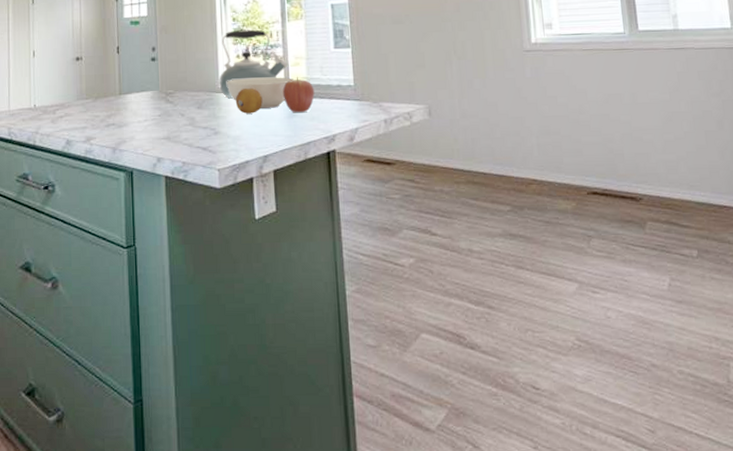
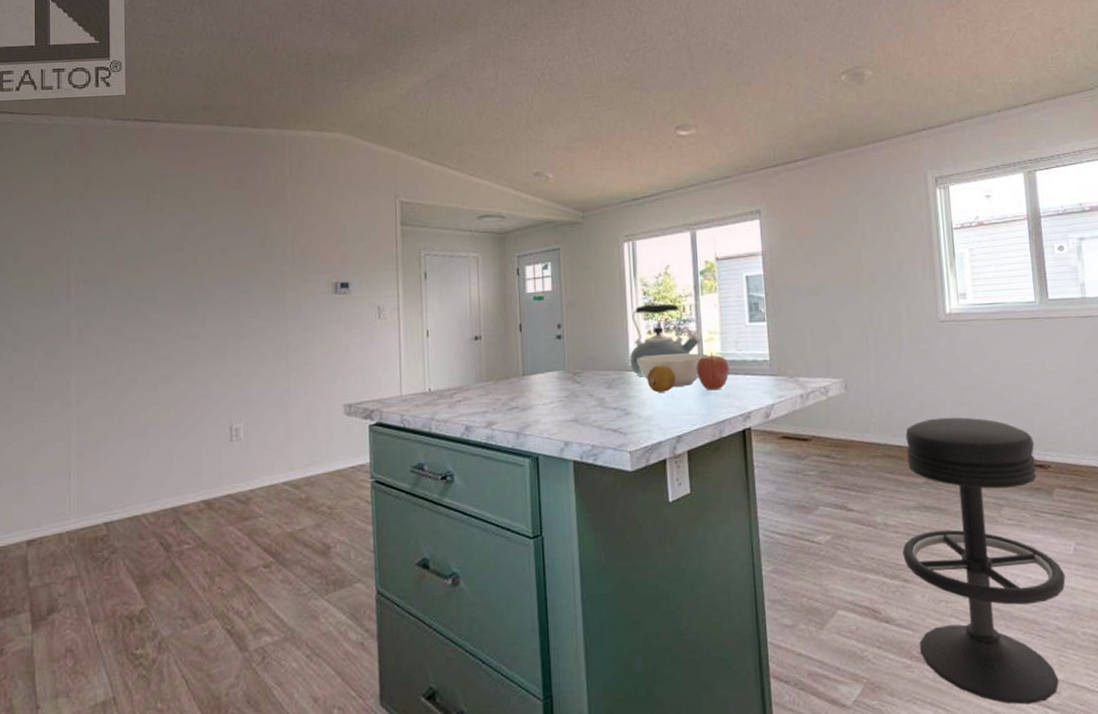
bar stool: none [487,146,660,442] -> present [902,417,1066,705]

